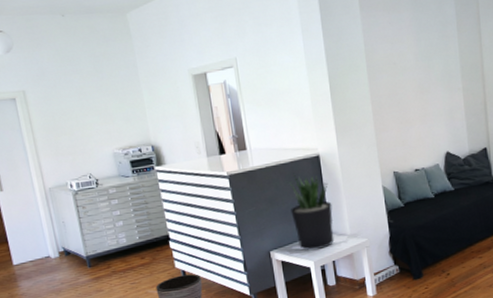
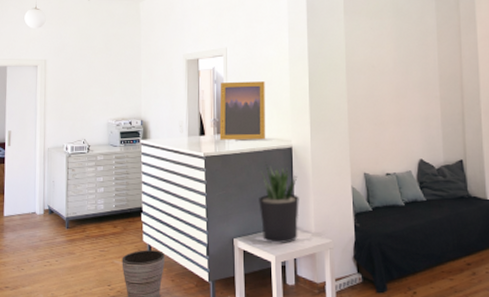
picture frame: none [234,90,291,157] -> present [219,81,266,141]

